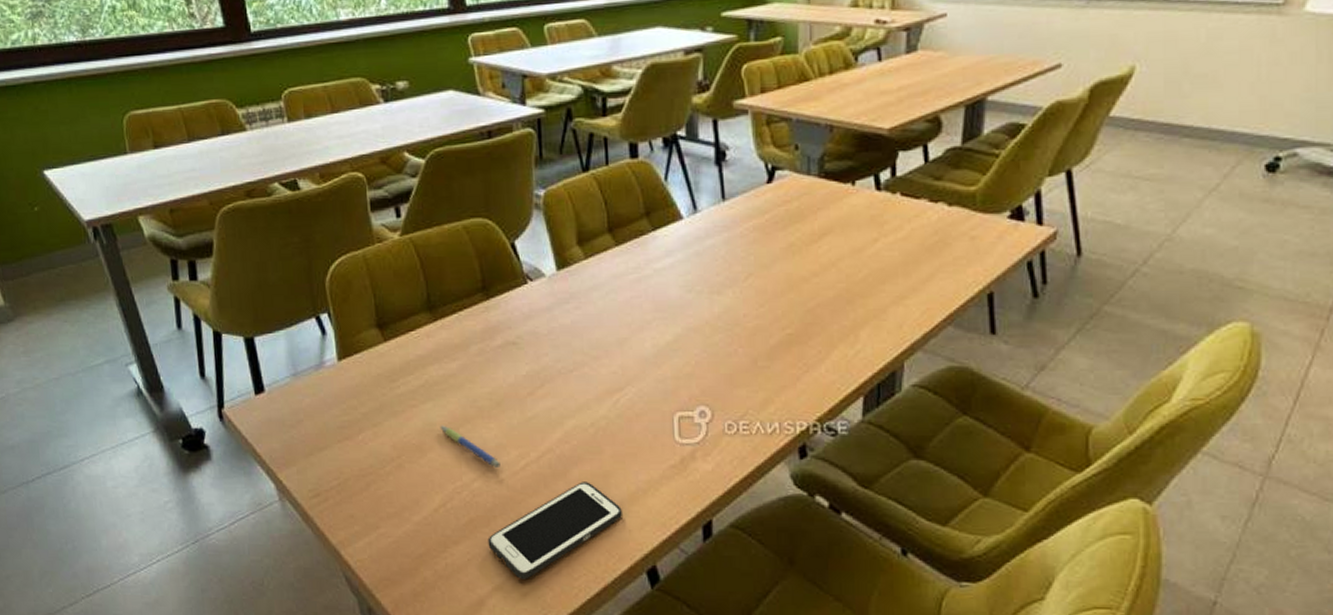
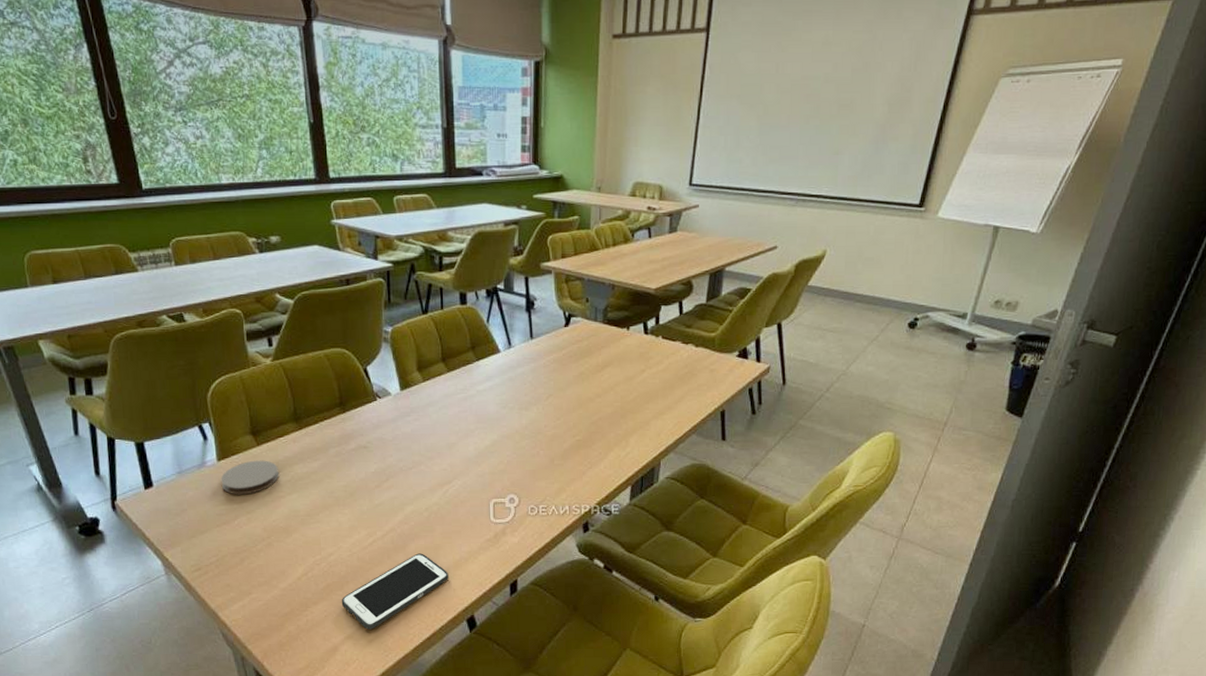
coaster: none [342,359,410,403] -> present [220,460,279,495]
pen: present [439,425,501,469] -> none [303,511,353,545]

